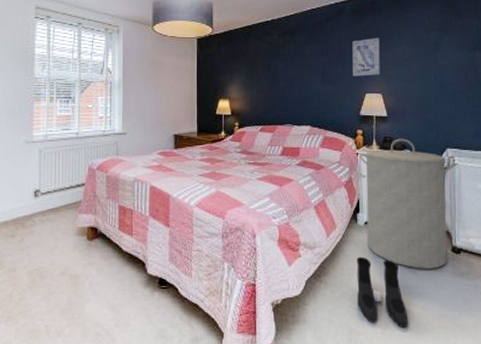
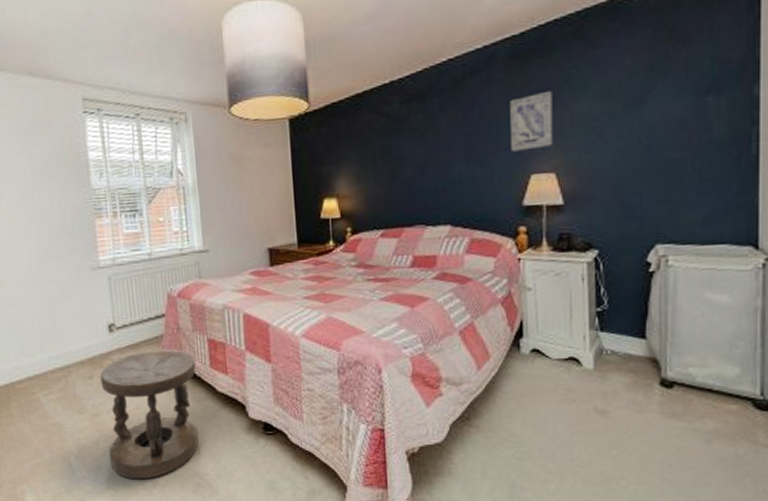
stool: none [20,214,106,330] -> present [100,350,198,480]
boots: present [357,257,407,329] -> none [520,395,592,484]
laundry hamper: present [359,138,456,269] -> none [522,234,670,409]

